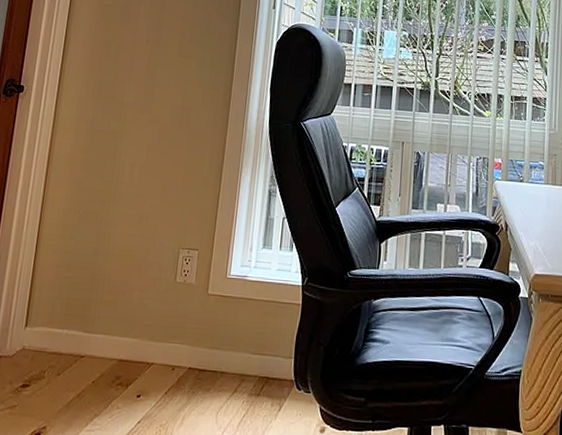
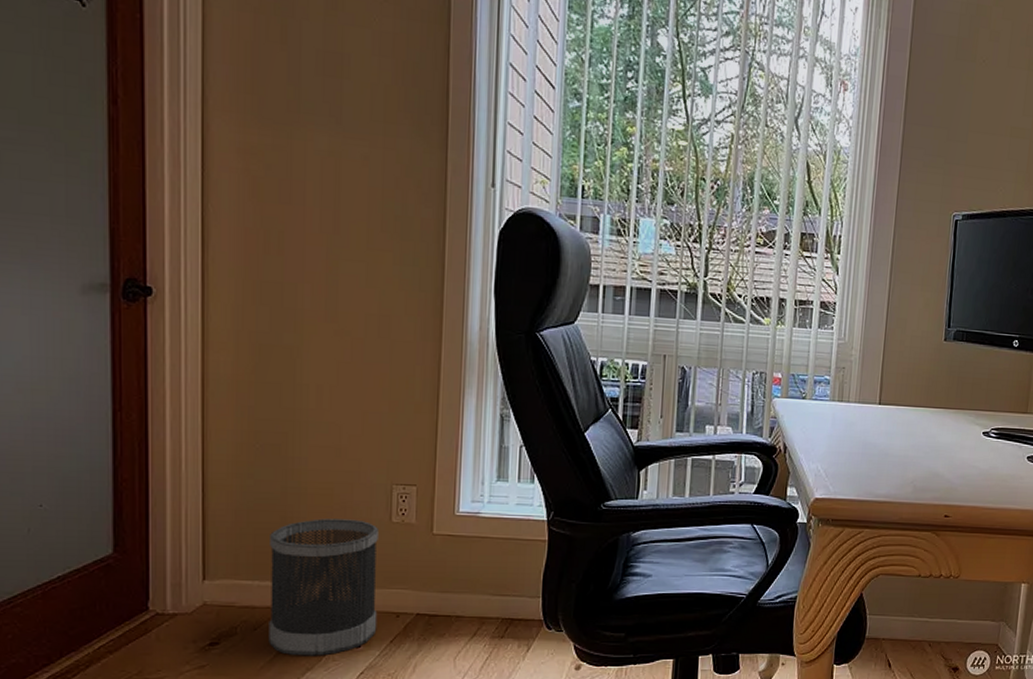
wastebasket: none [68,276,165,403] -> present [268,518,378,656]

